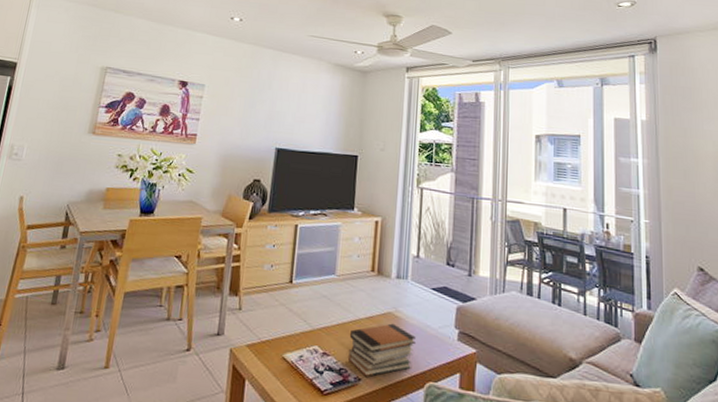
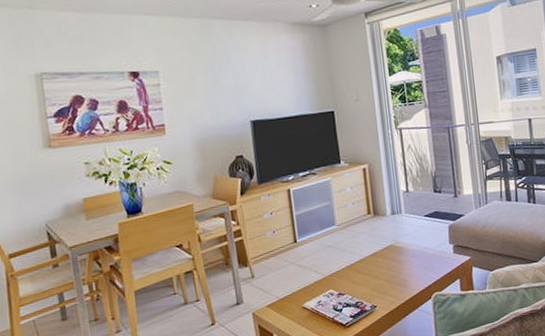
book stack: present [348,323,416,376] -> none [359,253,418,302]

